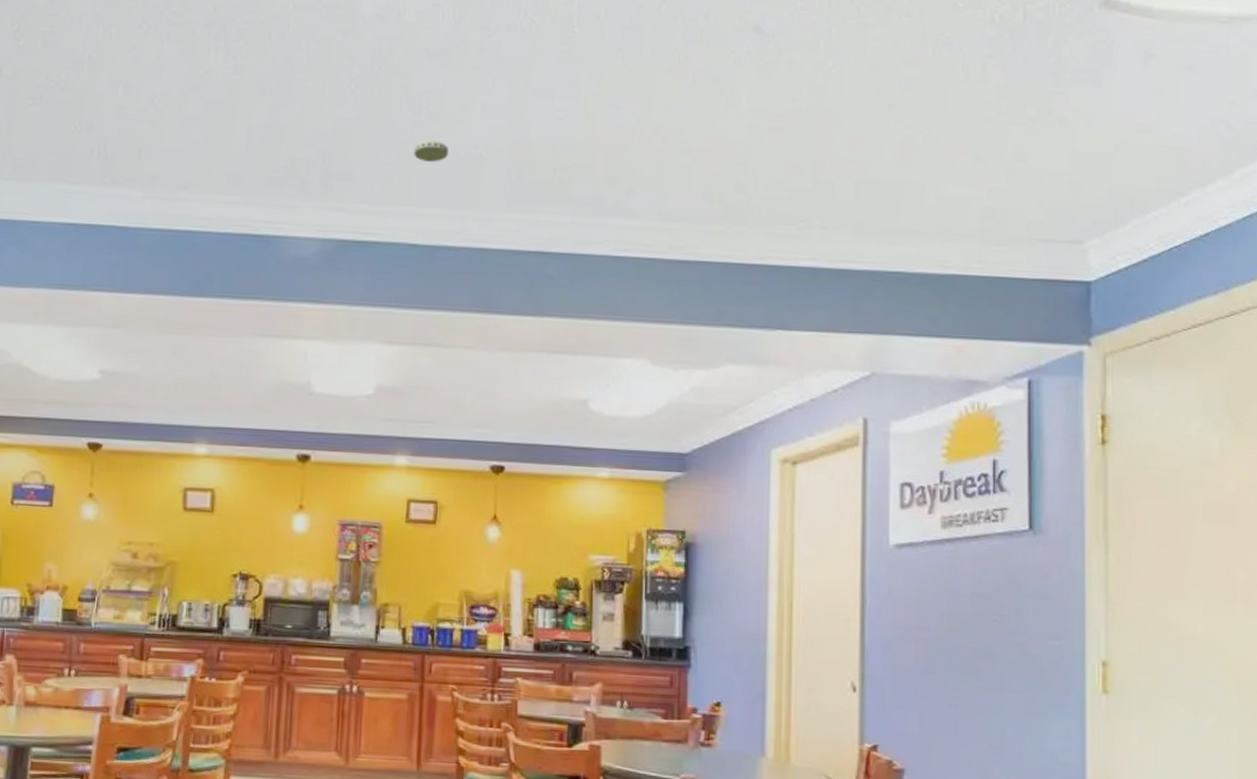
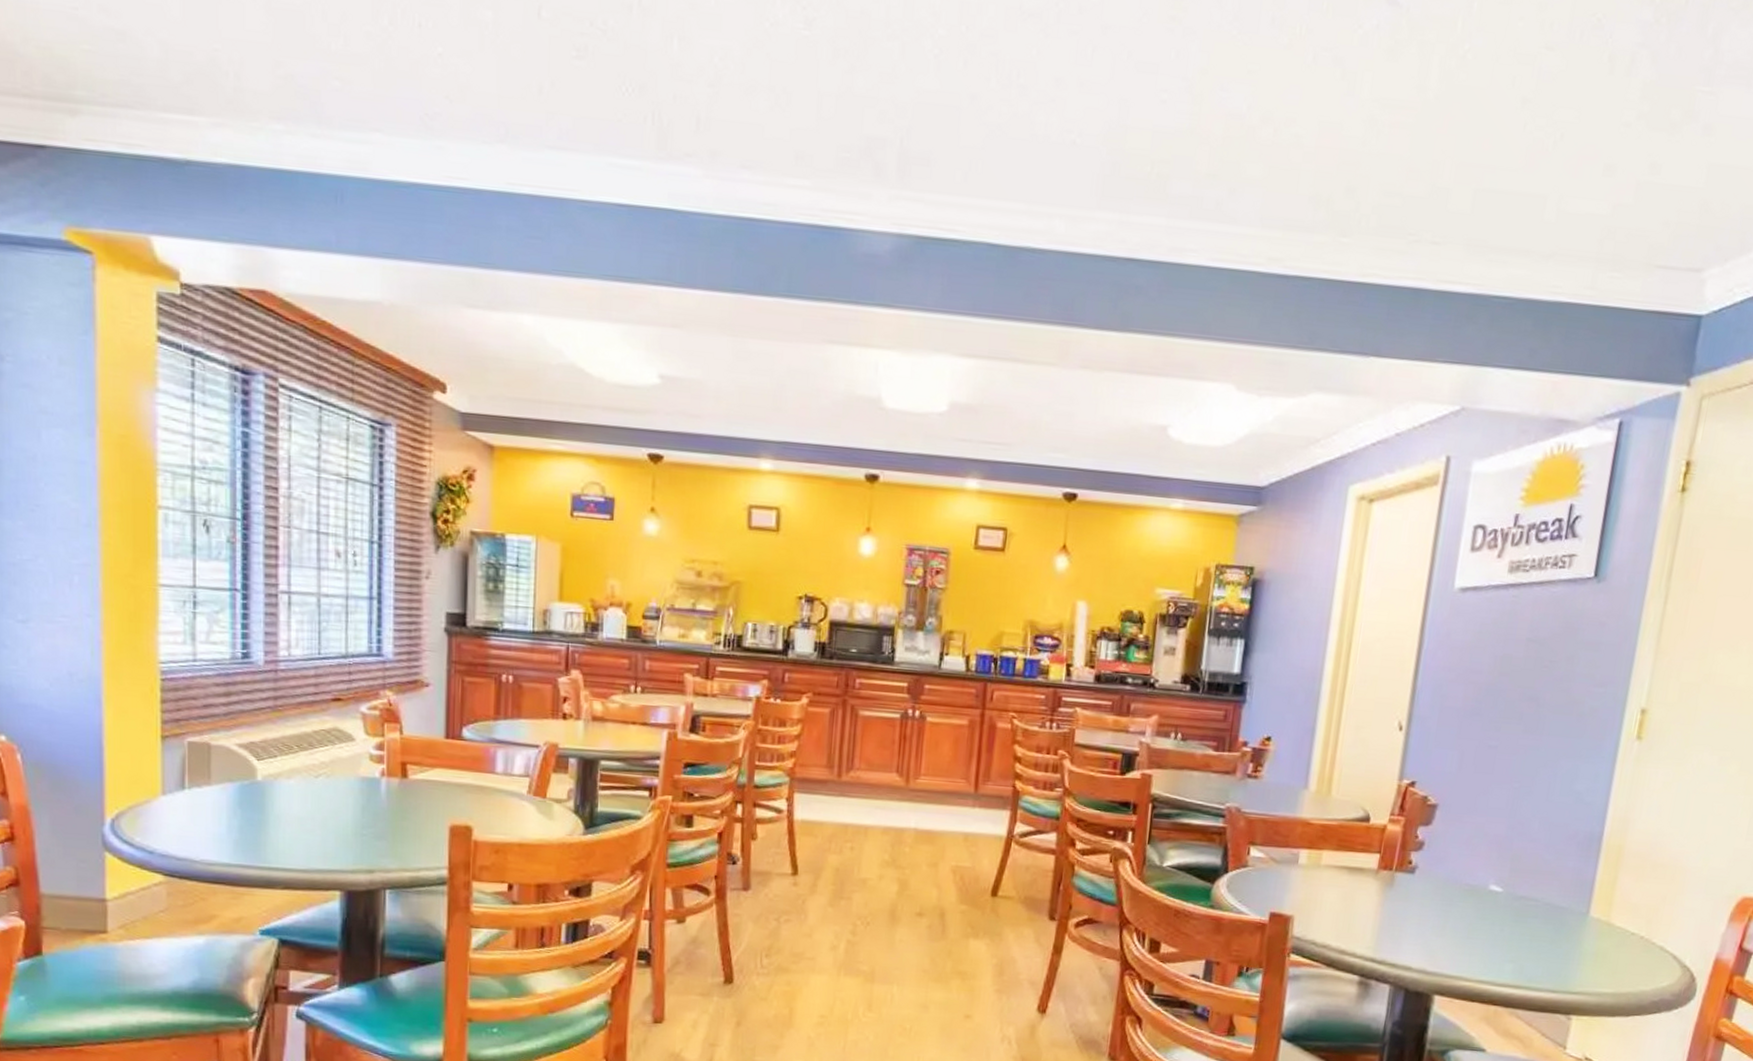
smoke detector: present [414,139,448,163] -> none [1000,120,1039,148]

